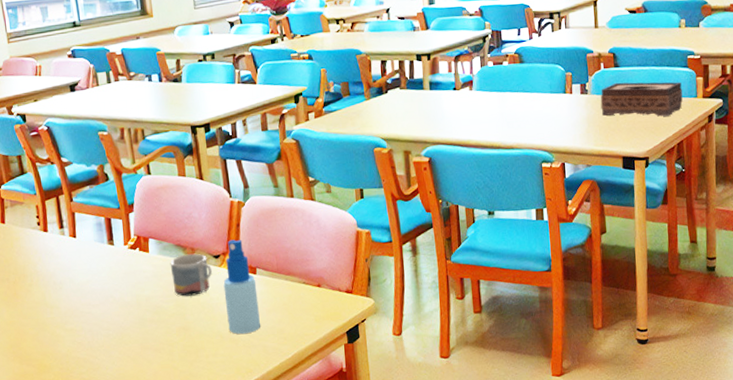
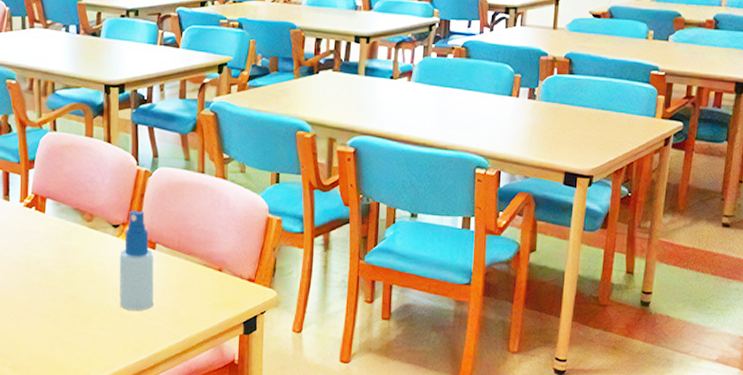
mug: present [170,253,212,297] -> none [65,219,109,264]
tissue box: present [600,82,683,117] -> none [548,91,641,134]

